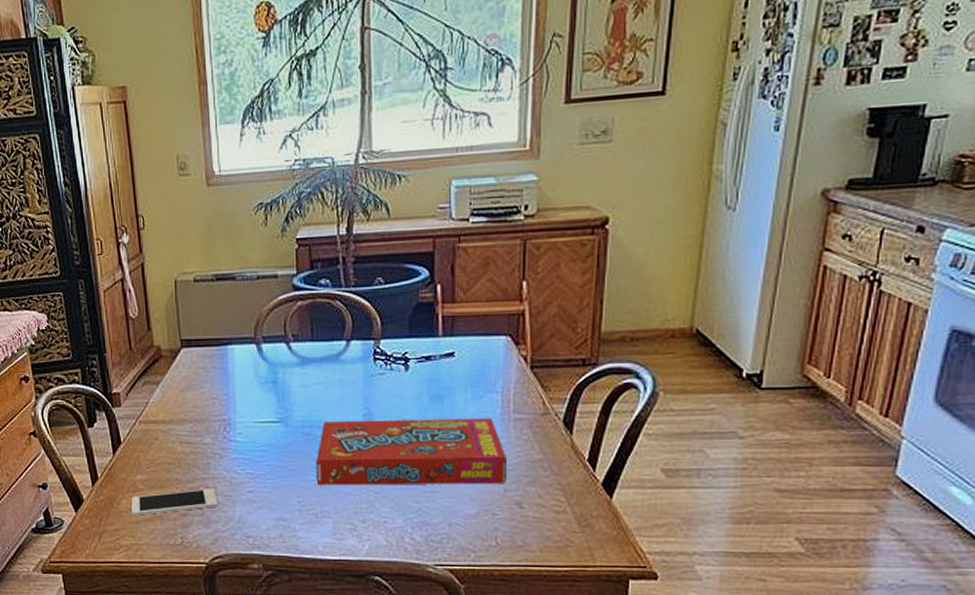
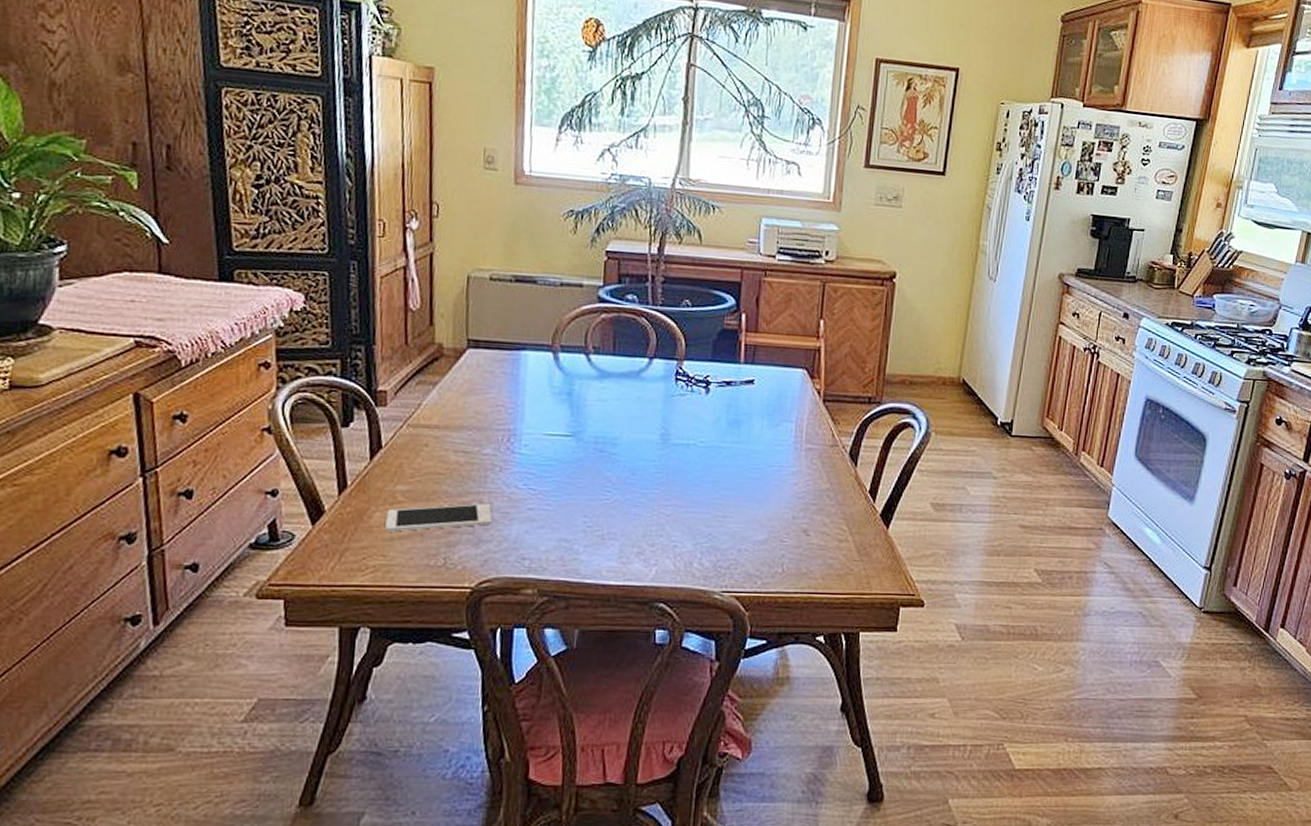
snack box: present [316,418,506,486] -> none [605,439,797,512]

